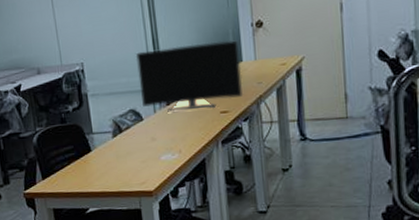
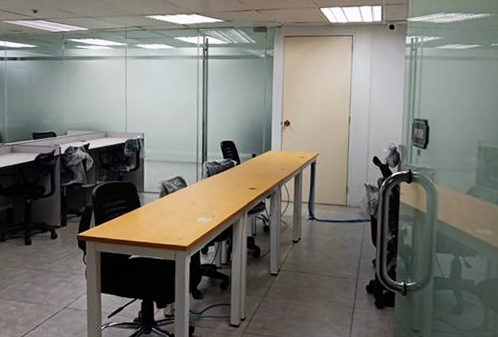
monitor: present [135,40,244,112] -> none [187,131,270,185]

